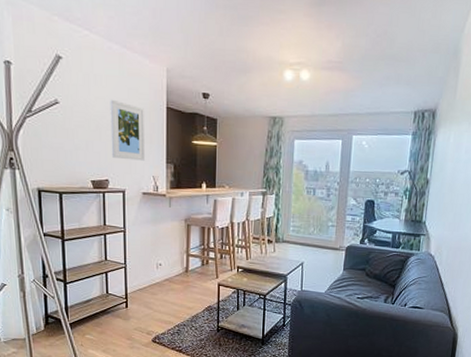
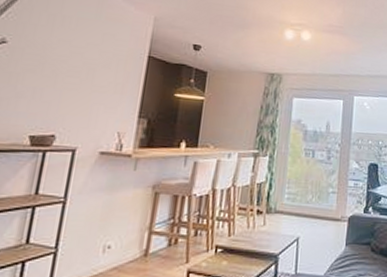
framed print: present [110,99,146,161] -> none [65,43,120,114]

